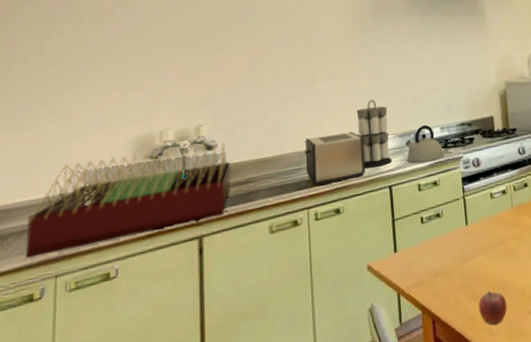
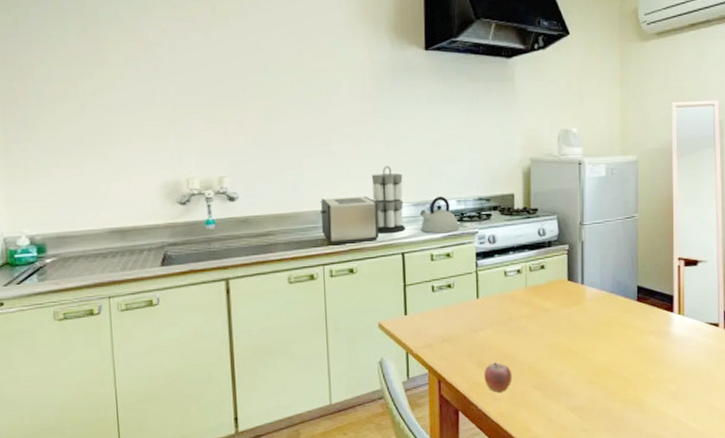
dish rack: present [26,142,231,258] -> none [82,195,252,279]

